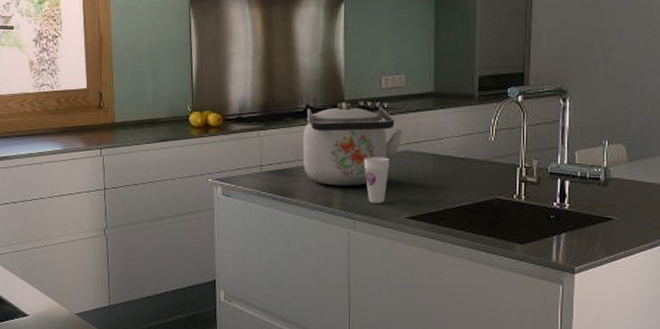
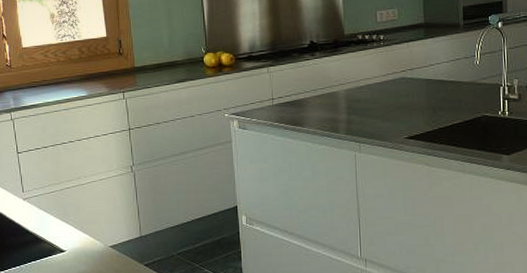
kettle: present [302,102,403,187] -> none [308,36,398,114]
cup: present [363,157,390,203] -> none [364,84,389,127]

